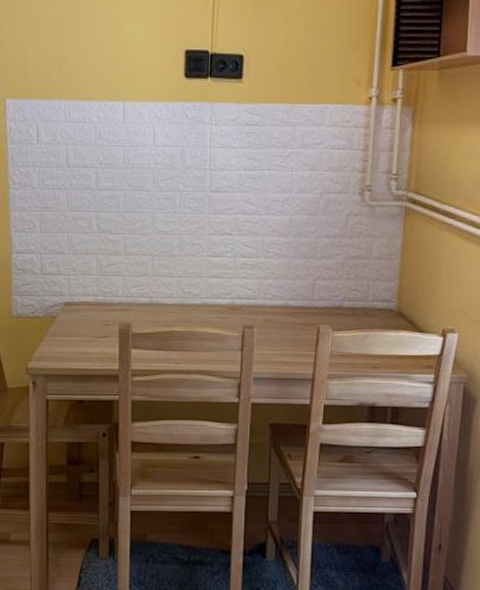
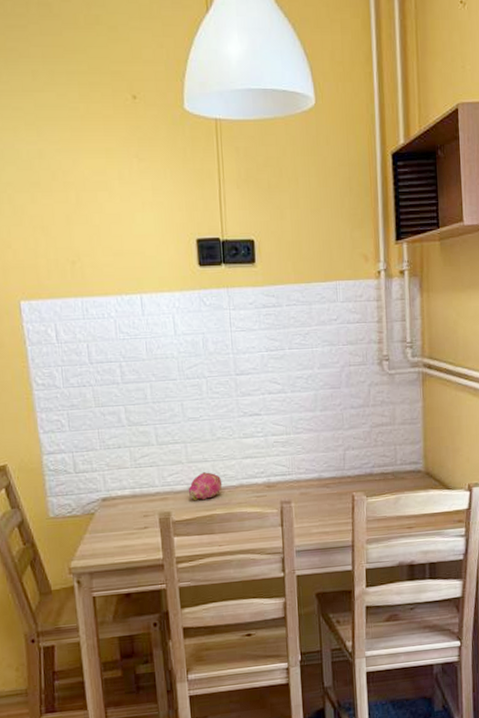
fruit: none [150,287,186,316] -> present [188,472,223,501]

